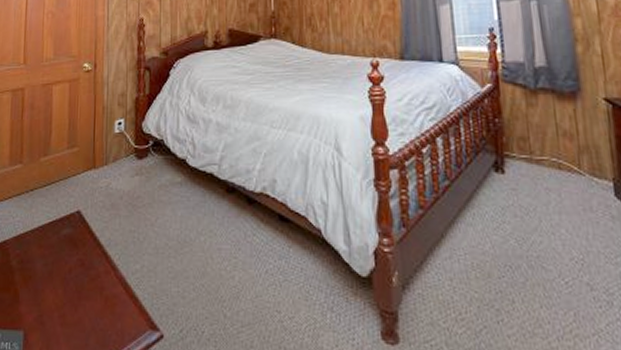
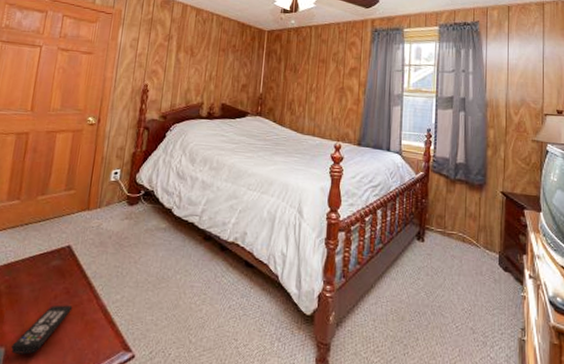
remote control: none [30,279,90,338] -> present [11,305,73,355]

